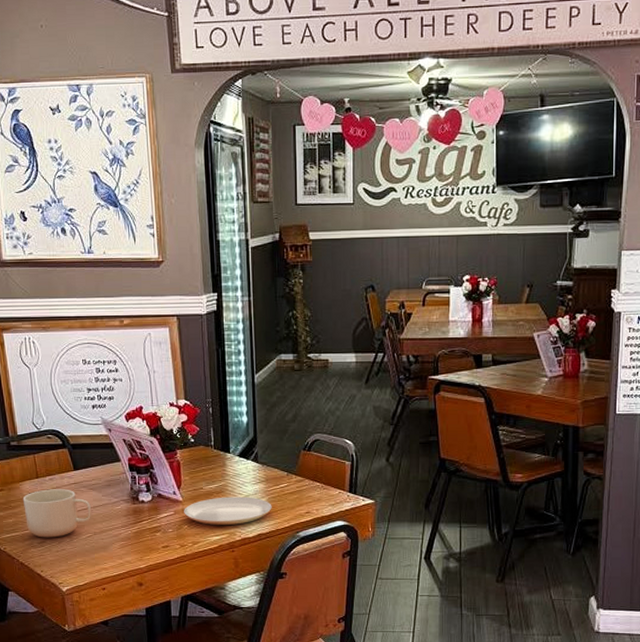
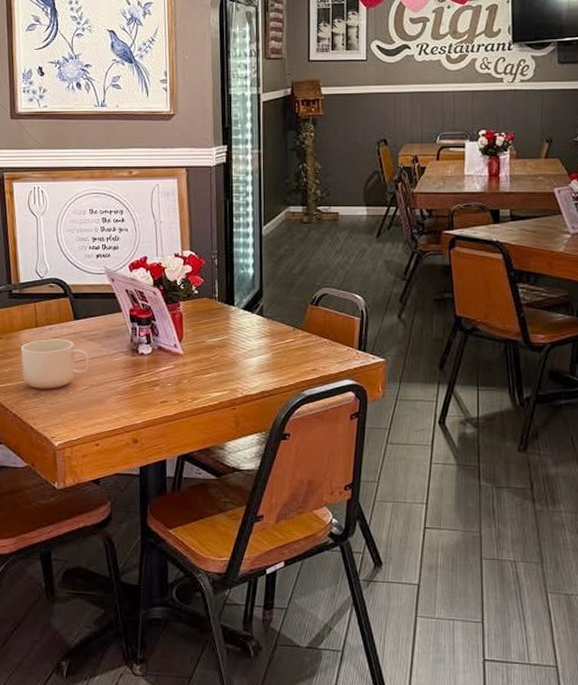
plate: present [184,496,272,526] -> none [184,351,276,382]

